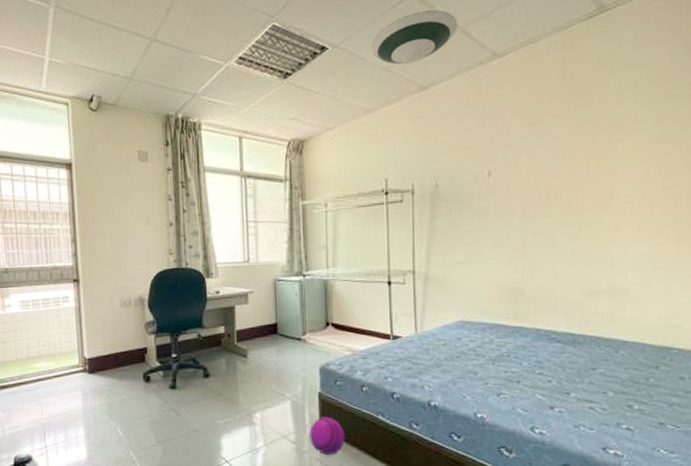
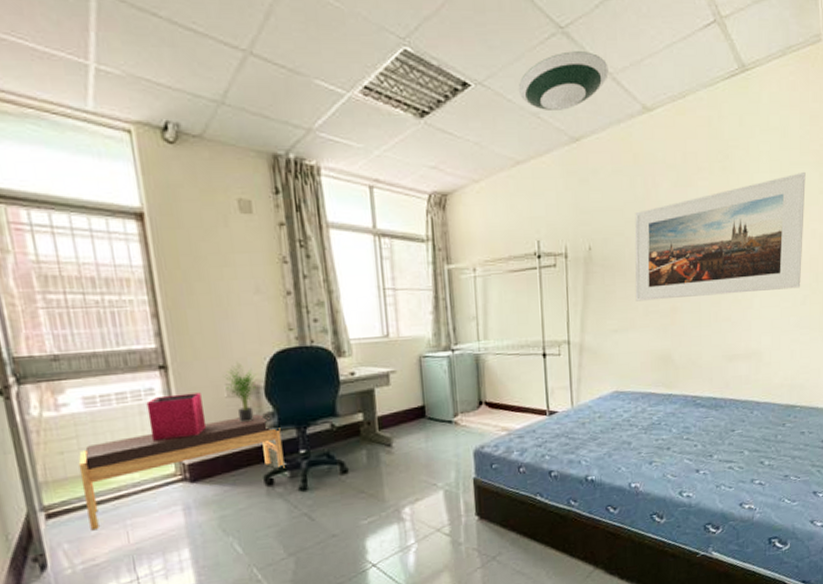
bench: none [14,322,160,404] -> present [78,414,285,531]
storage bin: none [63,302,104,338] -> present [146,392,207,441]
potted plant: none [119,279,144,328] -> present [225,362,258,423]
ball: present [309,417,345,455] -> none [465,503,504,544]
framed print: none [483,105,680,235] -> present [635,172,806,302]

